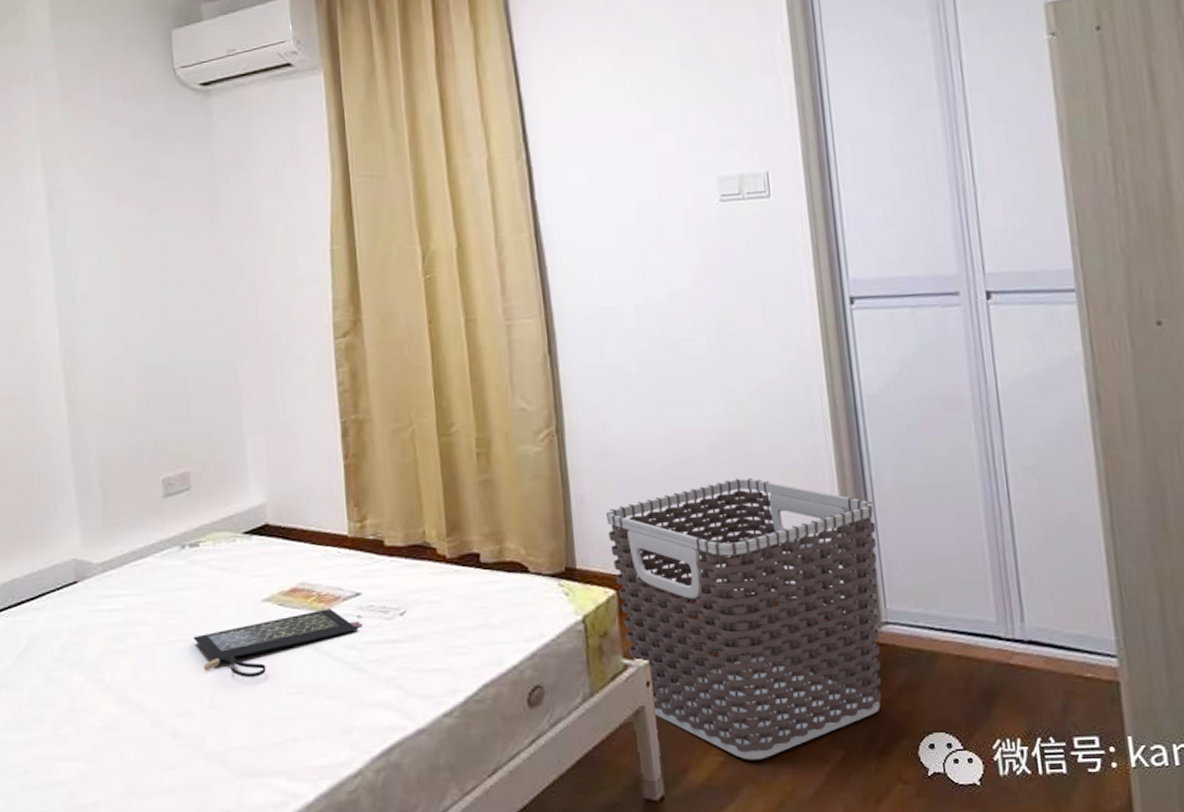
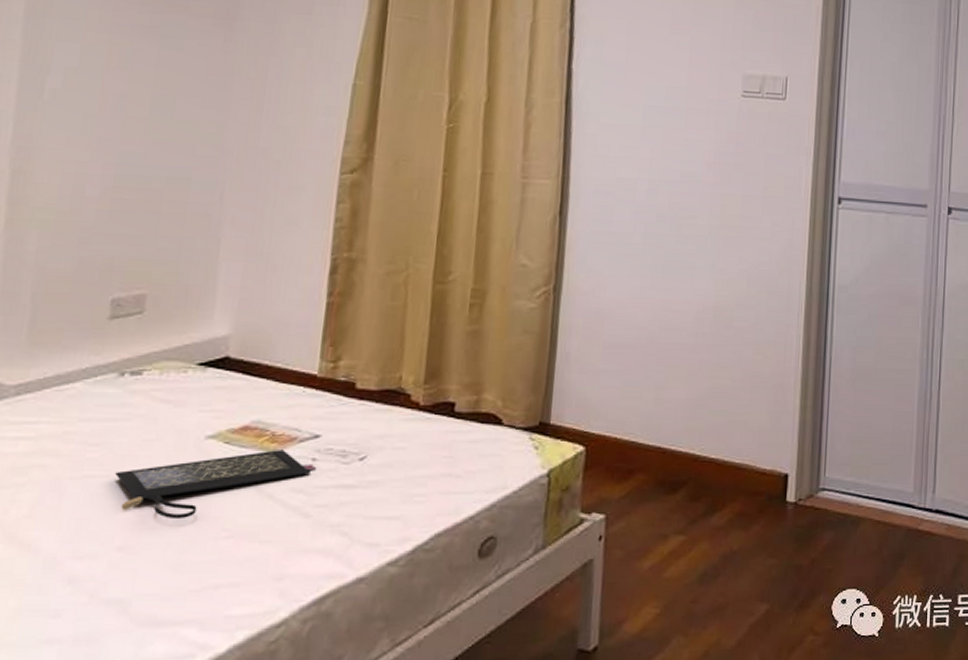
clothes hamper: present [607,478,882,760] -> none [587,349,829,613]

